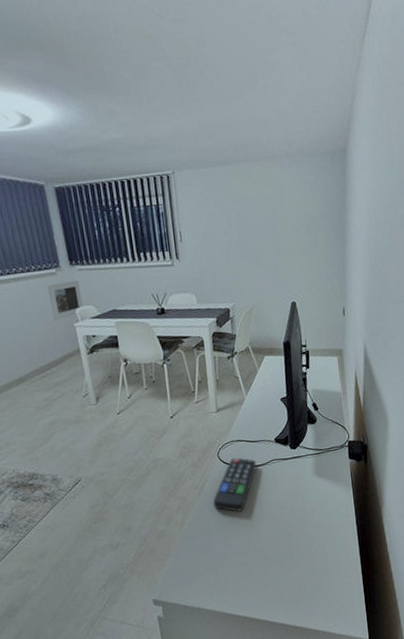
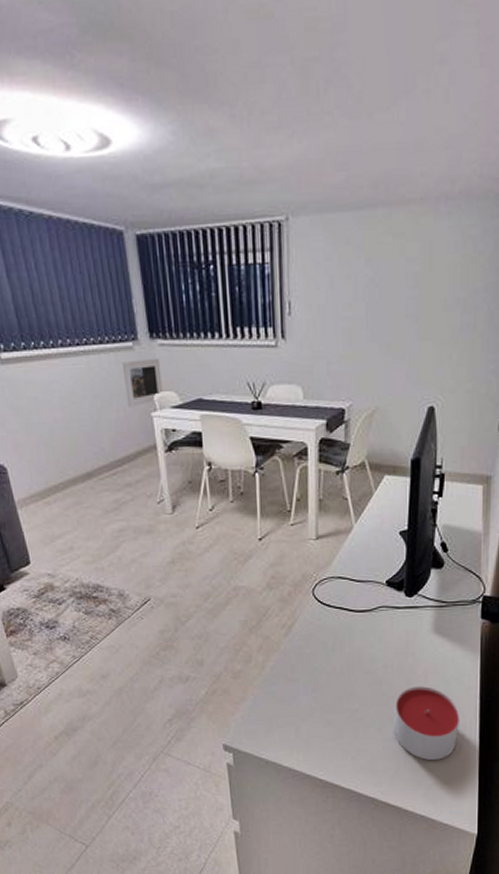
remote control: present [213,457,257,512] -> none [302,597,360,662]
candle: none [292,520,344,583] -> present [394,686,459,760]

